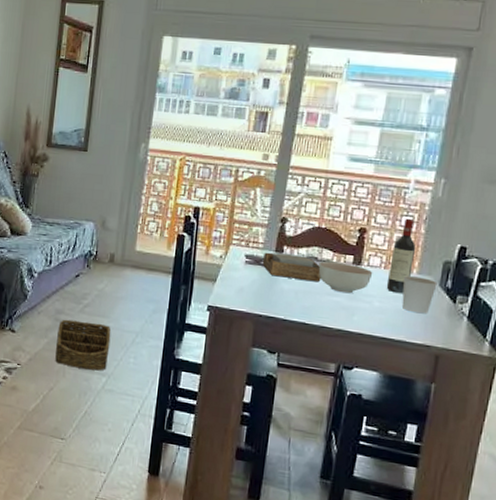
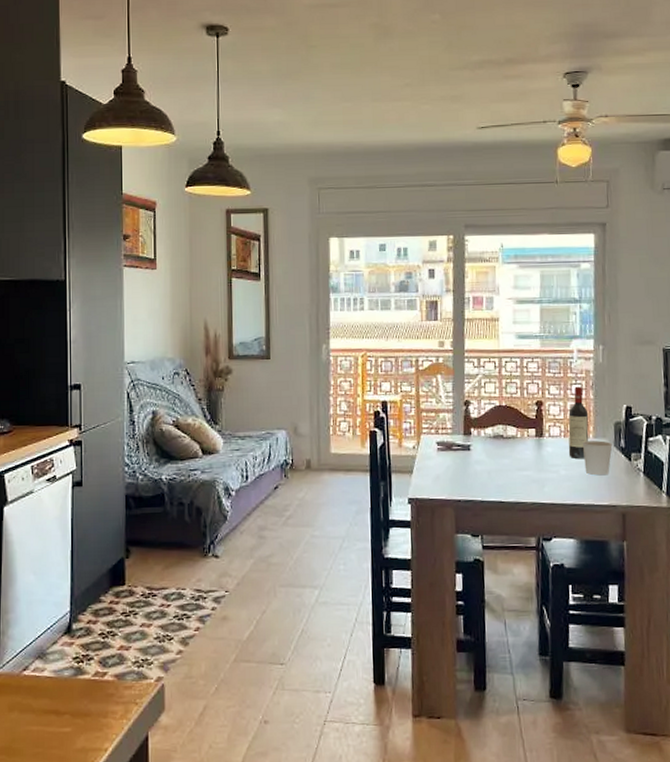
basket: present [55,319,112,371] -> none [262,534,318,585]
napkin holder: present [262,252,321,283] -> none [453,435,510,460]
bowl: present [318,261,373,294] -> none [505,437,555,467]

